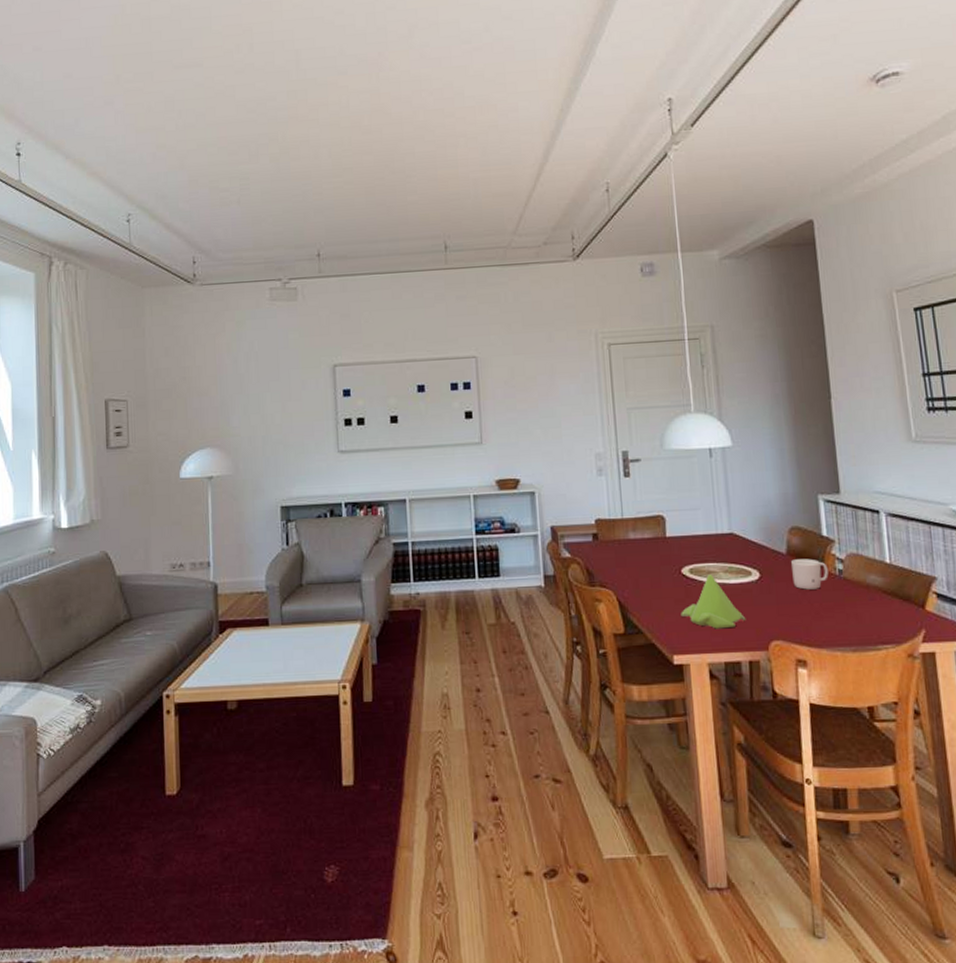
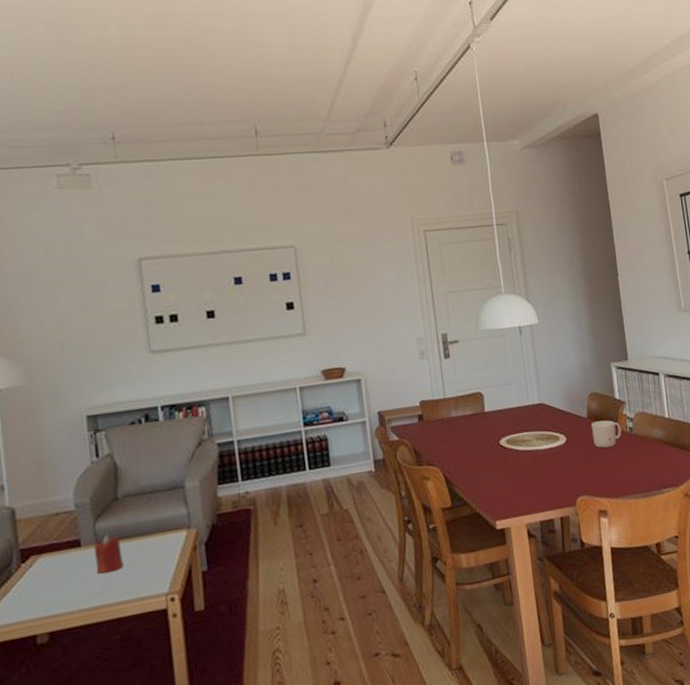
candle: none [279,617,304,654] -> present [93,534,124,574]
napkin: present [681,575,746,629] -> none [501,443,557,493]

